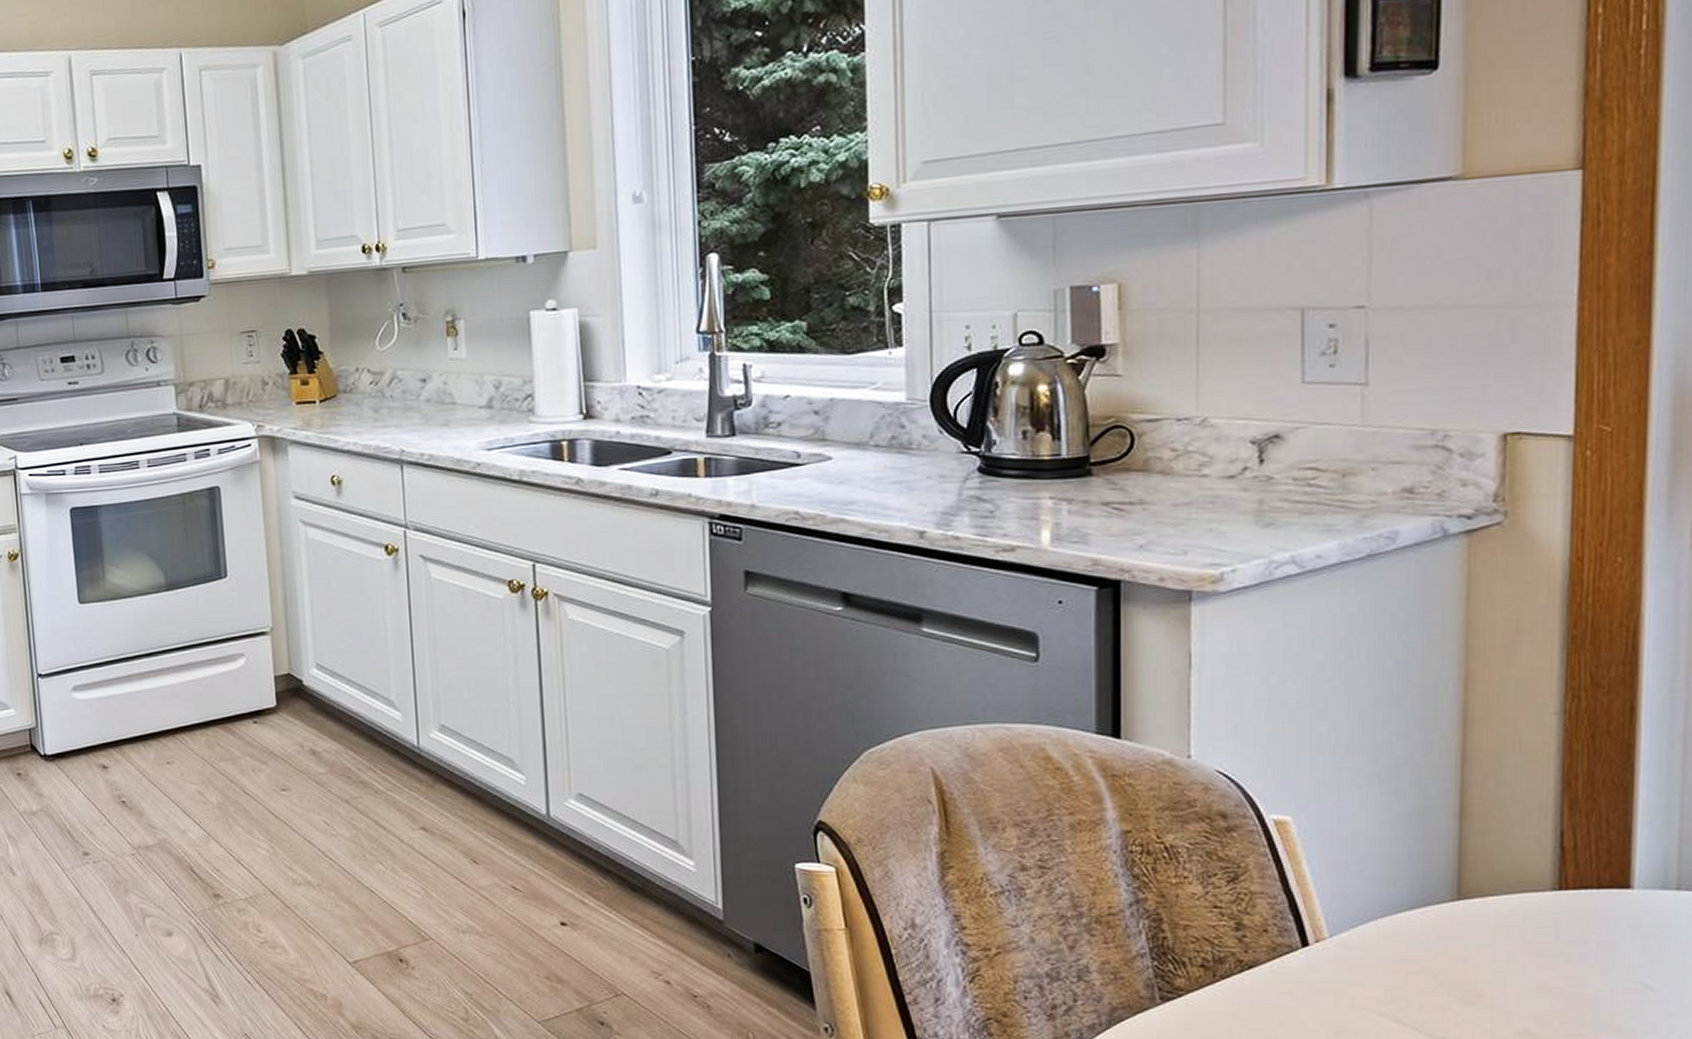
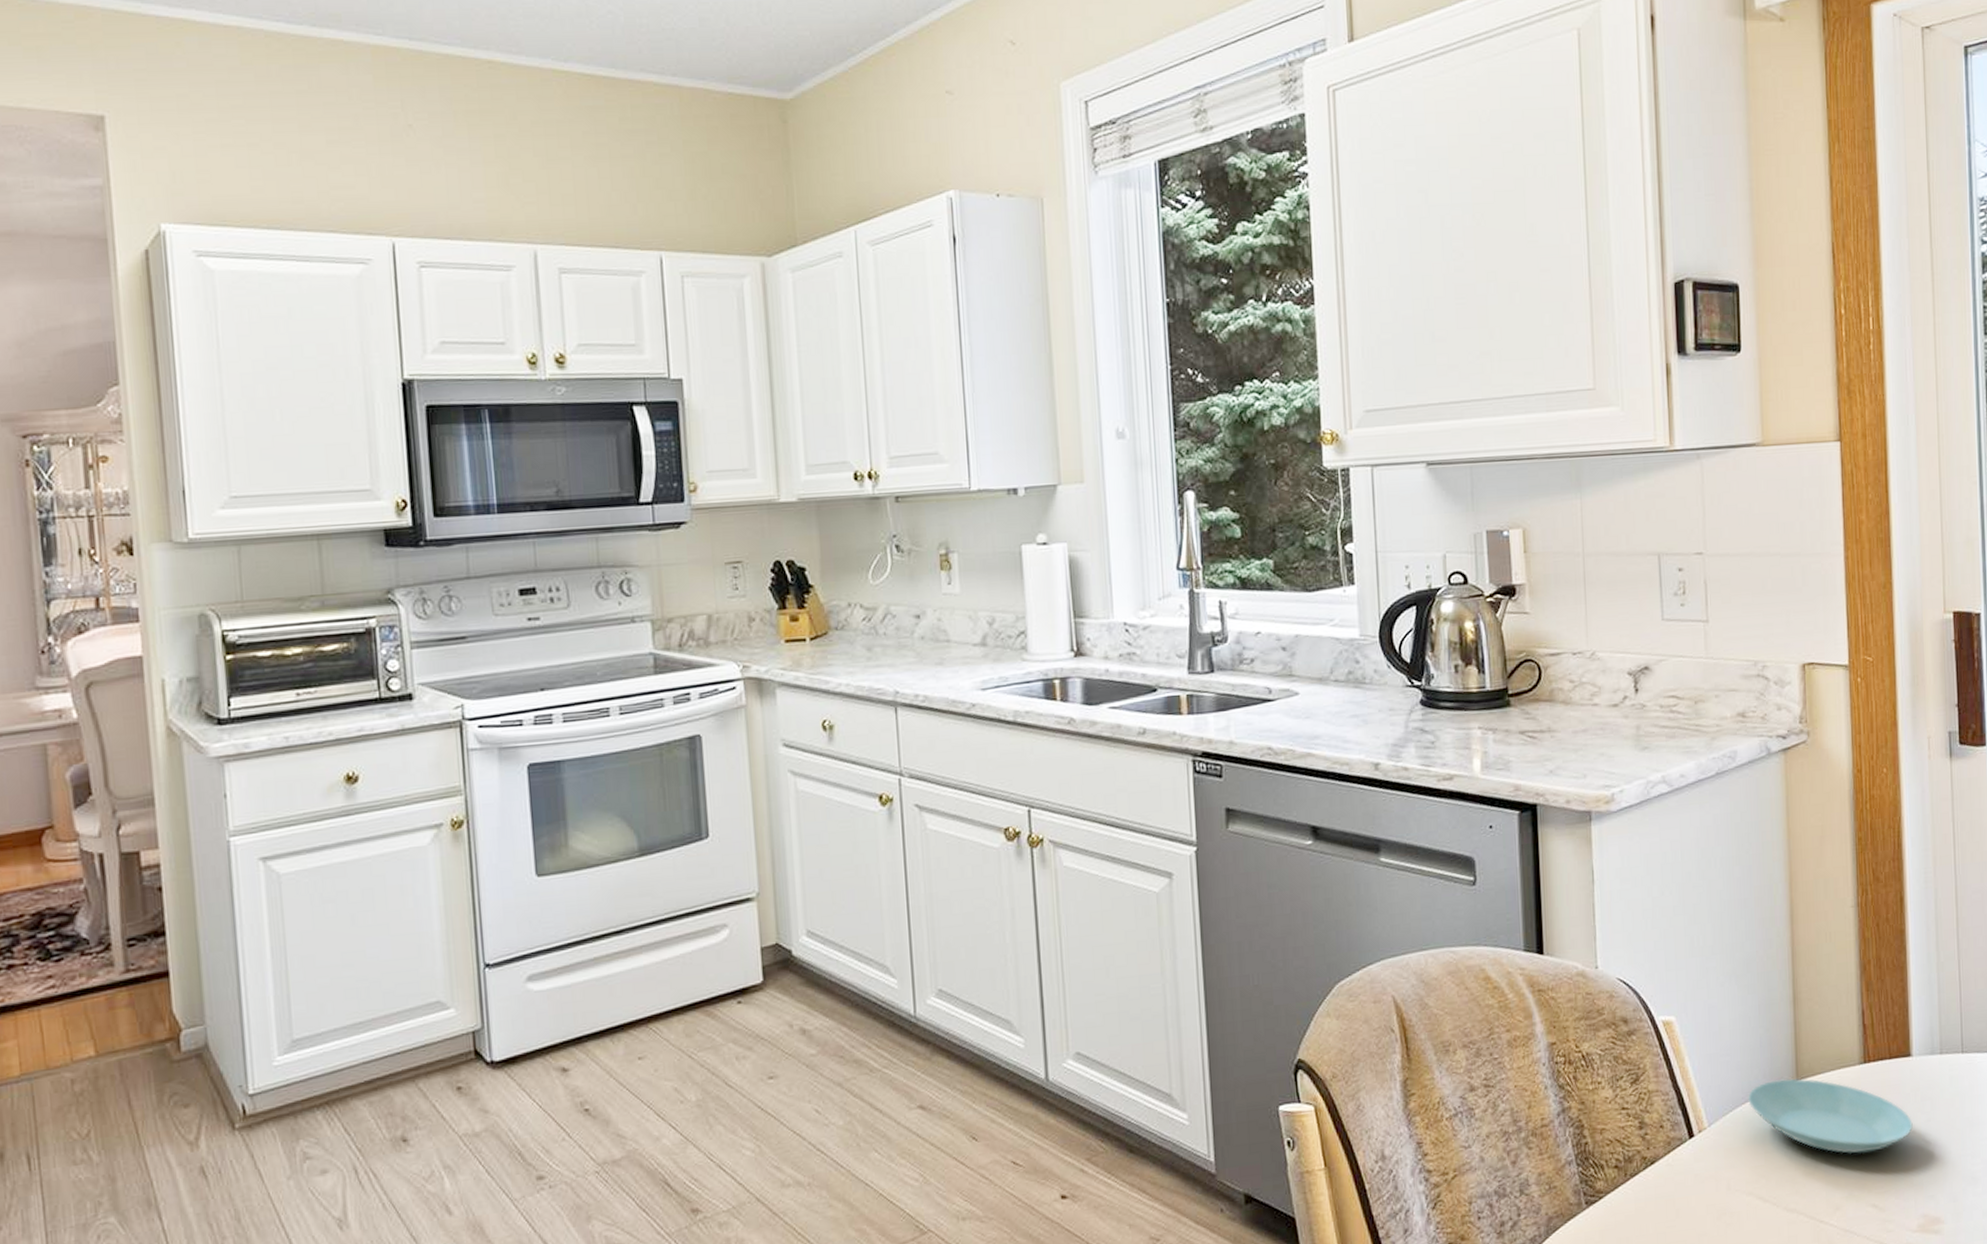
saucer: none [1387,897,1627,988] -> present [1748,1078,1913,1155]

